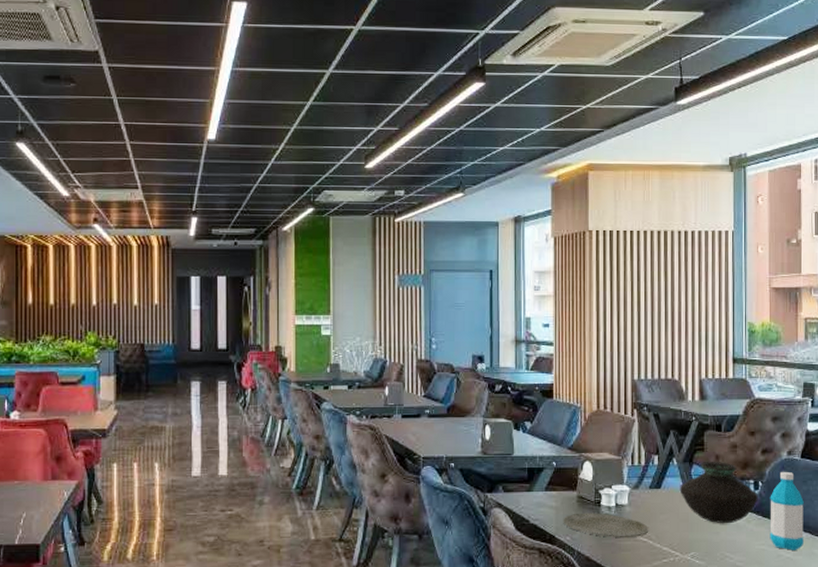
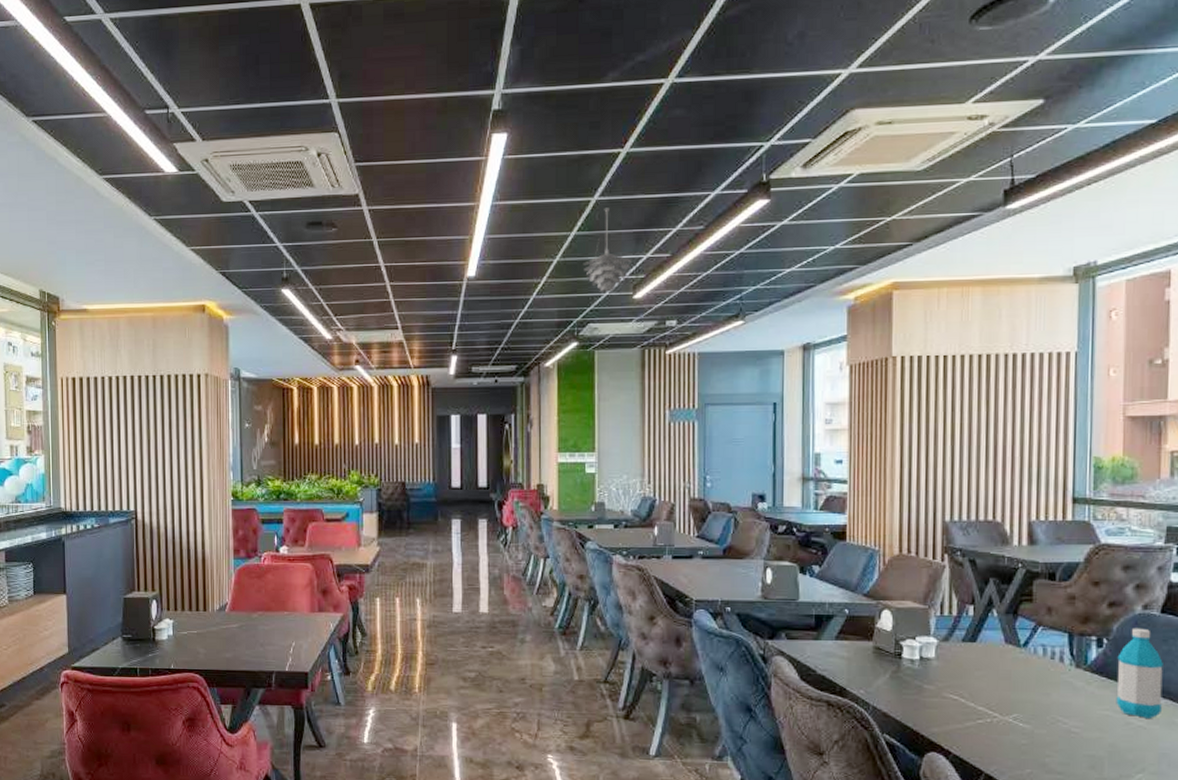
pendant light: none [318,80,363,161] -> present [583,207,631,292]
plate: present [563,512,649,537] -> none [856,665,961,694]
vase: present [679,461,758,524] -> none [1000,613,1102,685]

